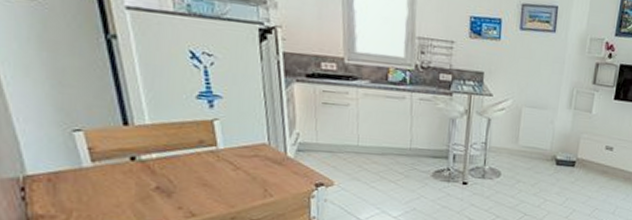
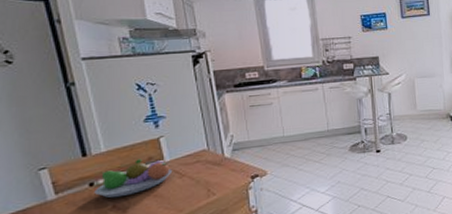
fruit bowl: none [136,139,227,179] -> present [94,159,173,198]

